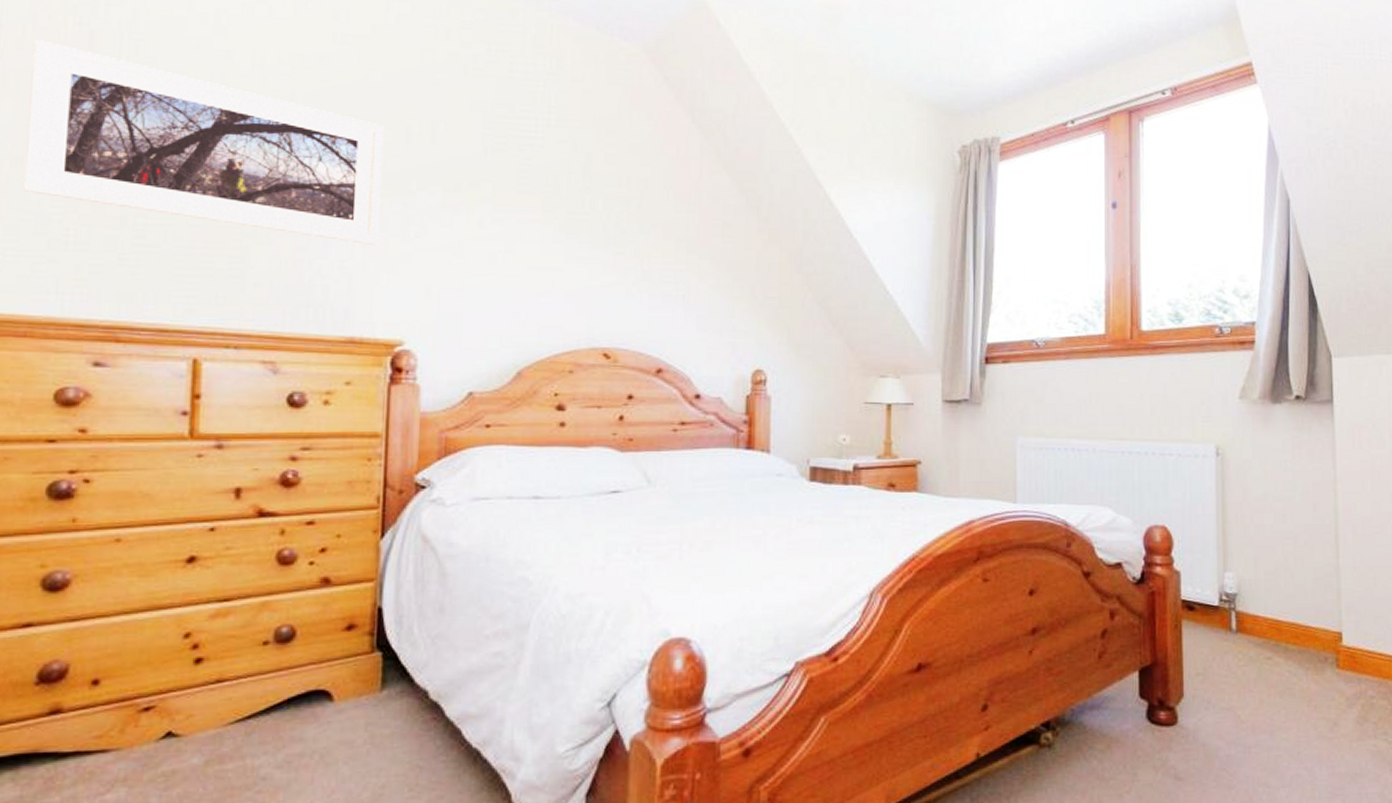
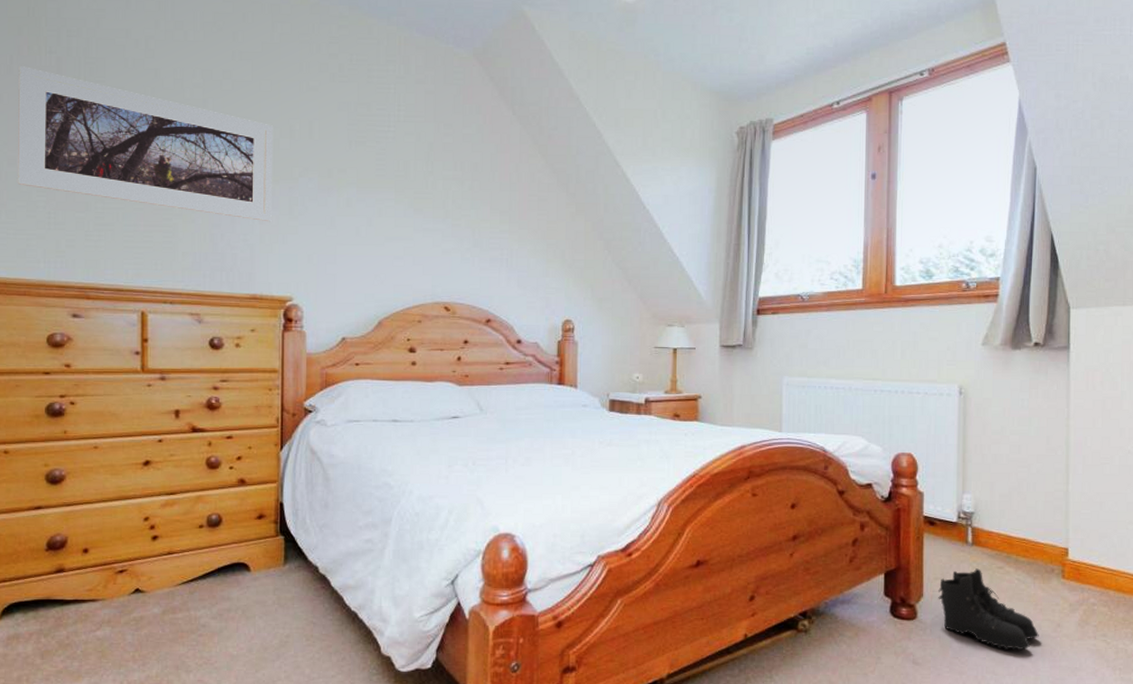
boots: none [1200,660,1315,756] -> present [938,568,1039,650]

